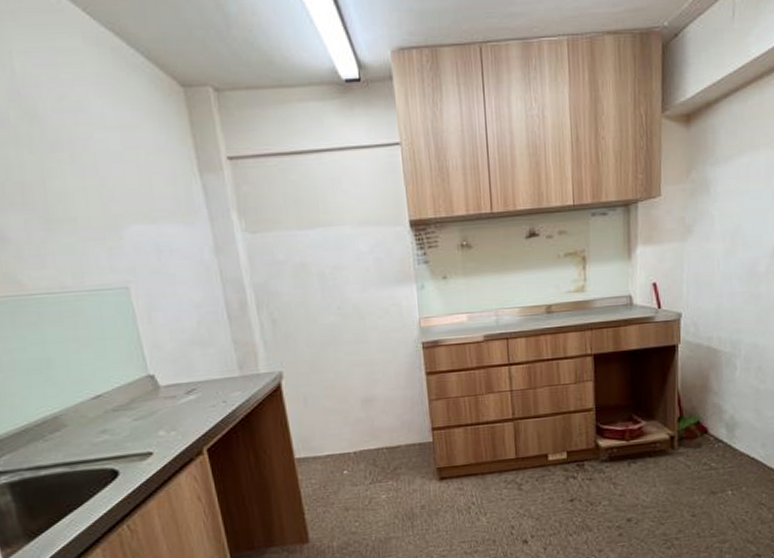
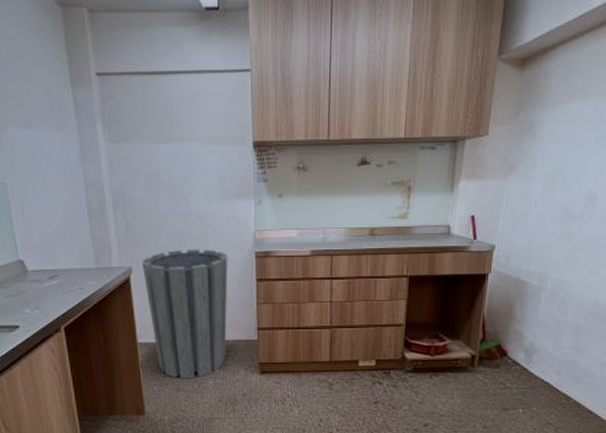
trash can: none [294,343,399,496] -> present [142,249,228,378]

